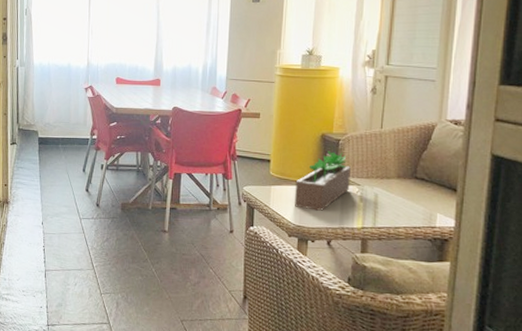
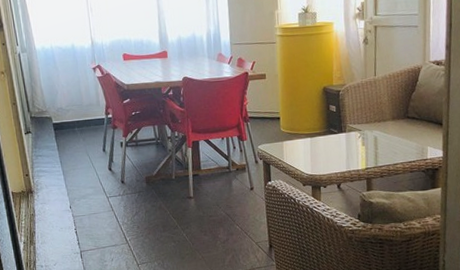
succulent planter: present [294,150,351,211] -> none [304,102,353,159]

